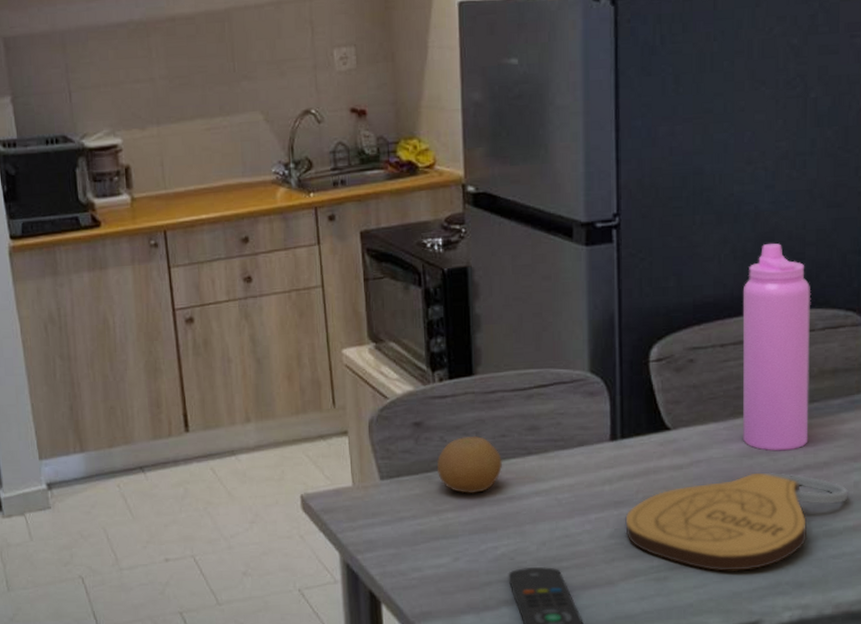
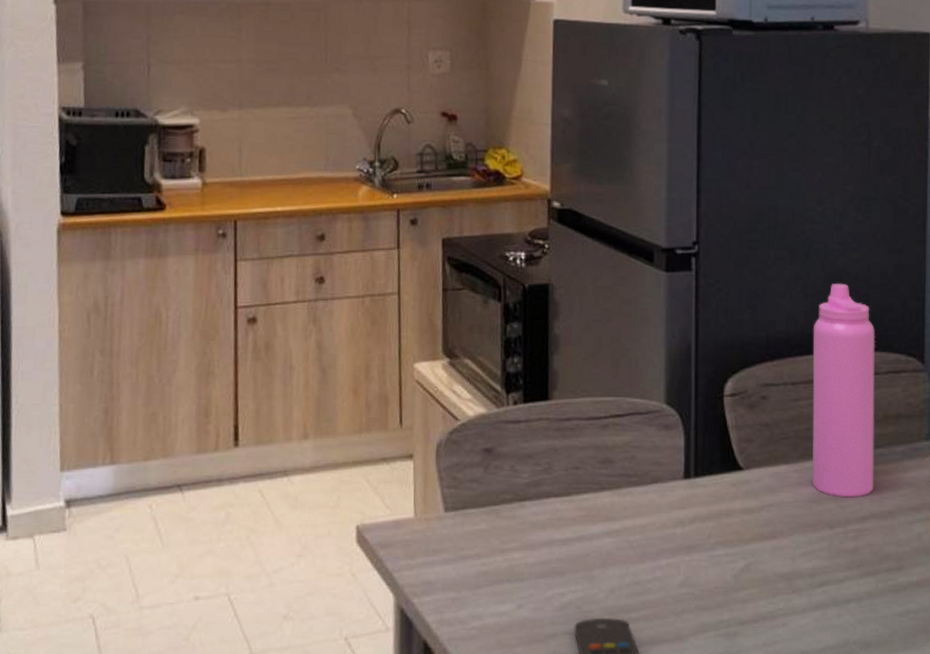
fruit: present [436,435,503,494] -> none [505,466,575,532]
cutting board: present [625,472,848,572] -> none [696,520,912,628]

